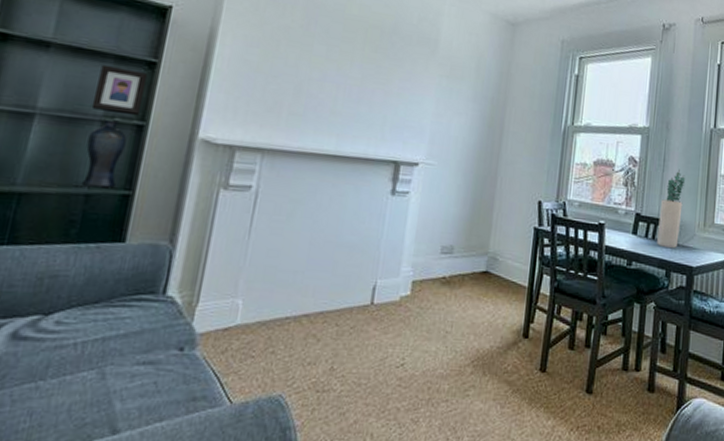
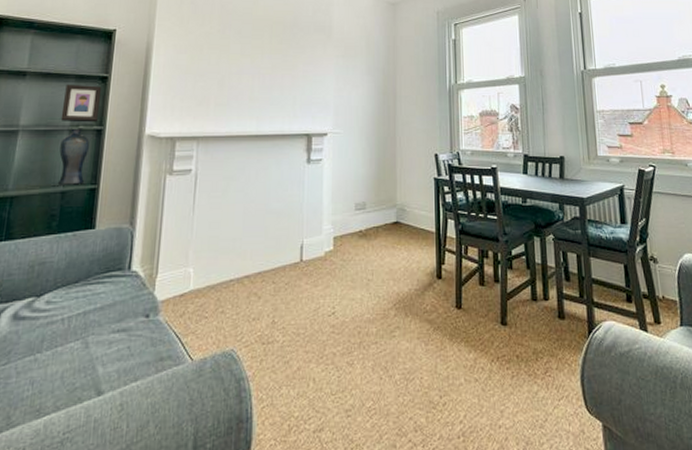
vase: present [657,169,685,249] -> none [545,110,567,184]

